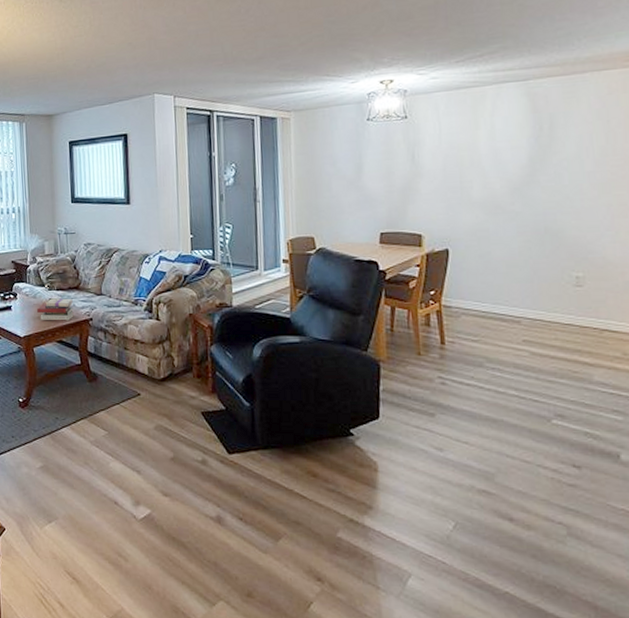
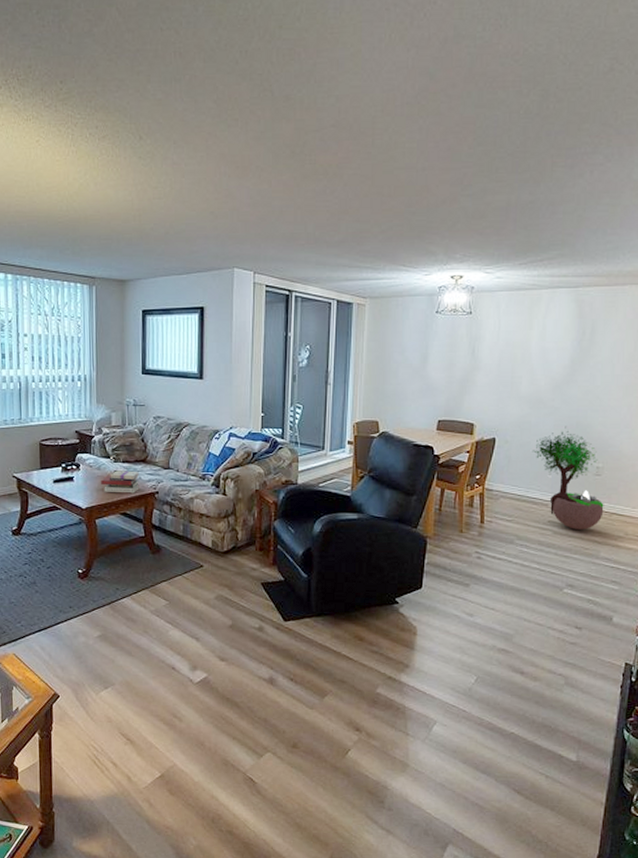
potted tree: none [494,232,592,350] -> present [532,426,604,530]

